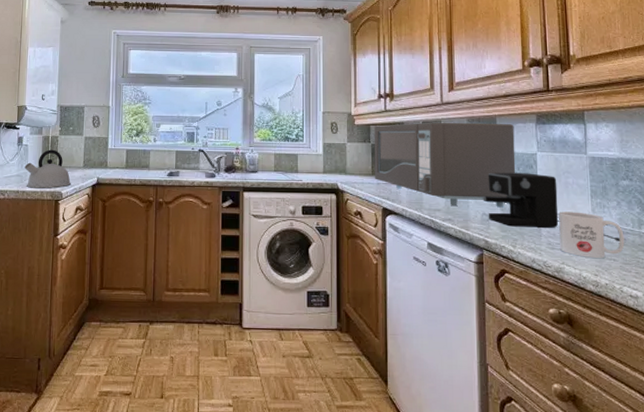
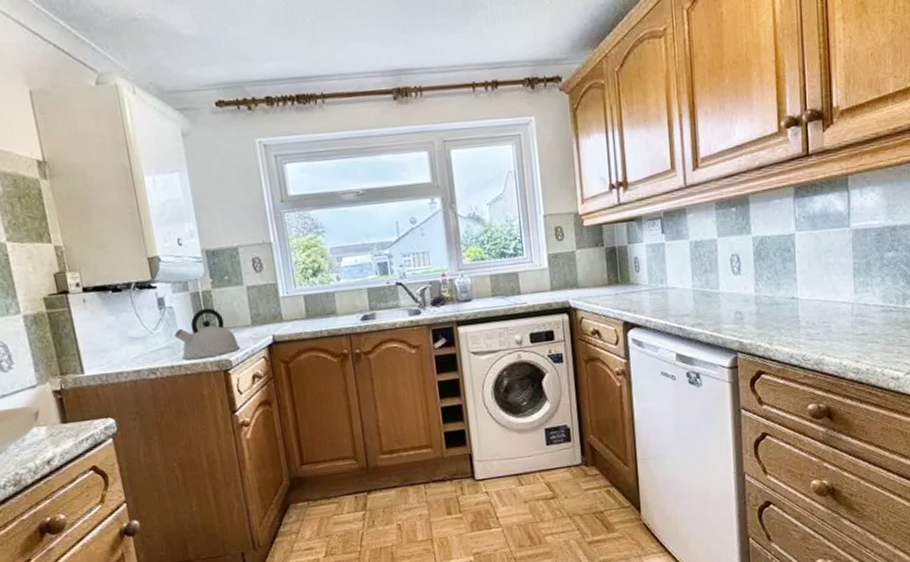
microwave: present [374,122,516,208] -> none [607,202,772,309]
coffee maker: present [482,172,627,243] -> none [735,257,890,322]
mug: present [558,211,625,259] -> none [818,294,888,345]

